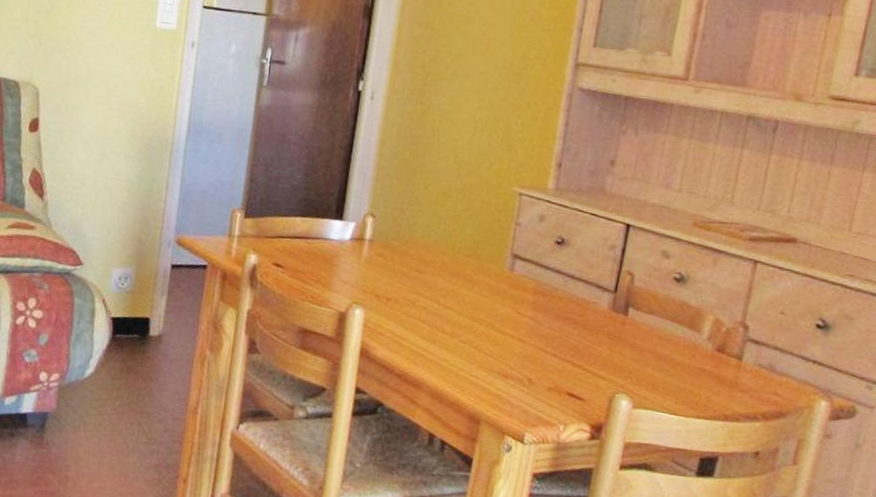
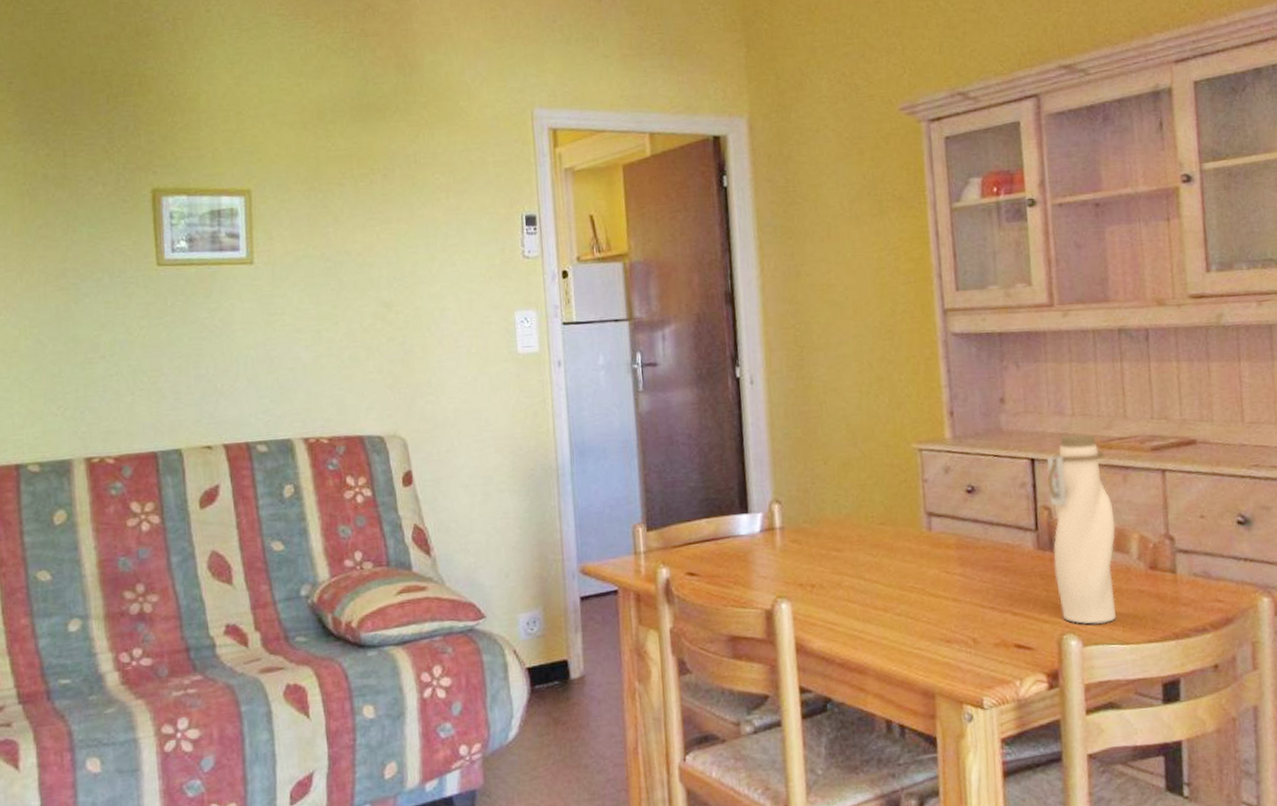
water bottle: none [620,208,702,392] -> present [1047,434,1116,624]

